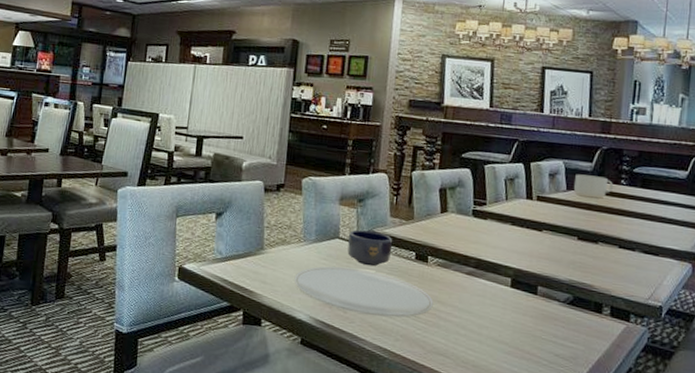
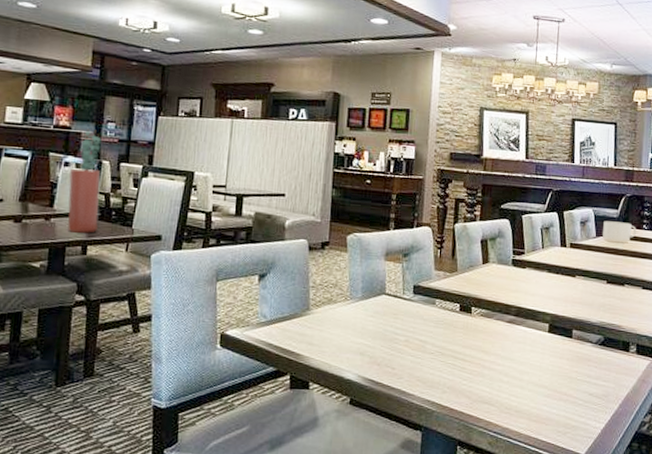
vase: none [45,72,77,168] -> present [67,129,102,234]
plate: present [294,266,434,318] -> none [341,322,478,370]
mug: present [347,229,393,267] -> none [394,284,438,321]

